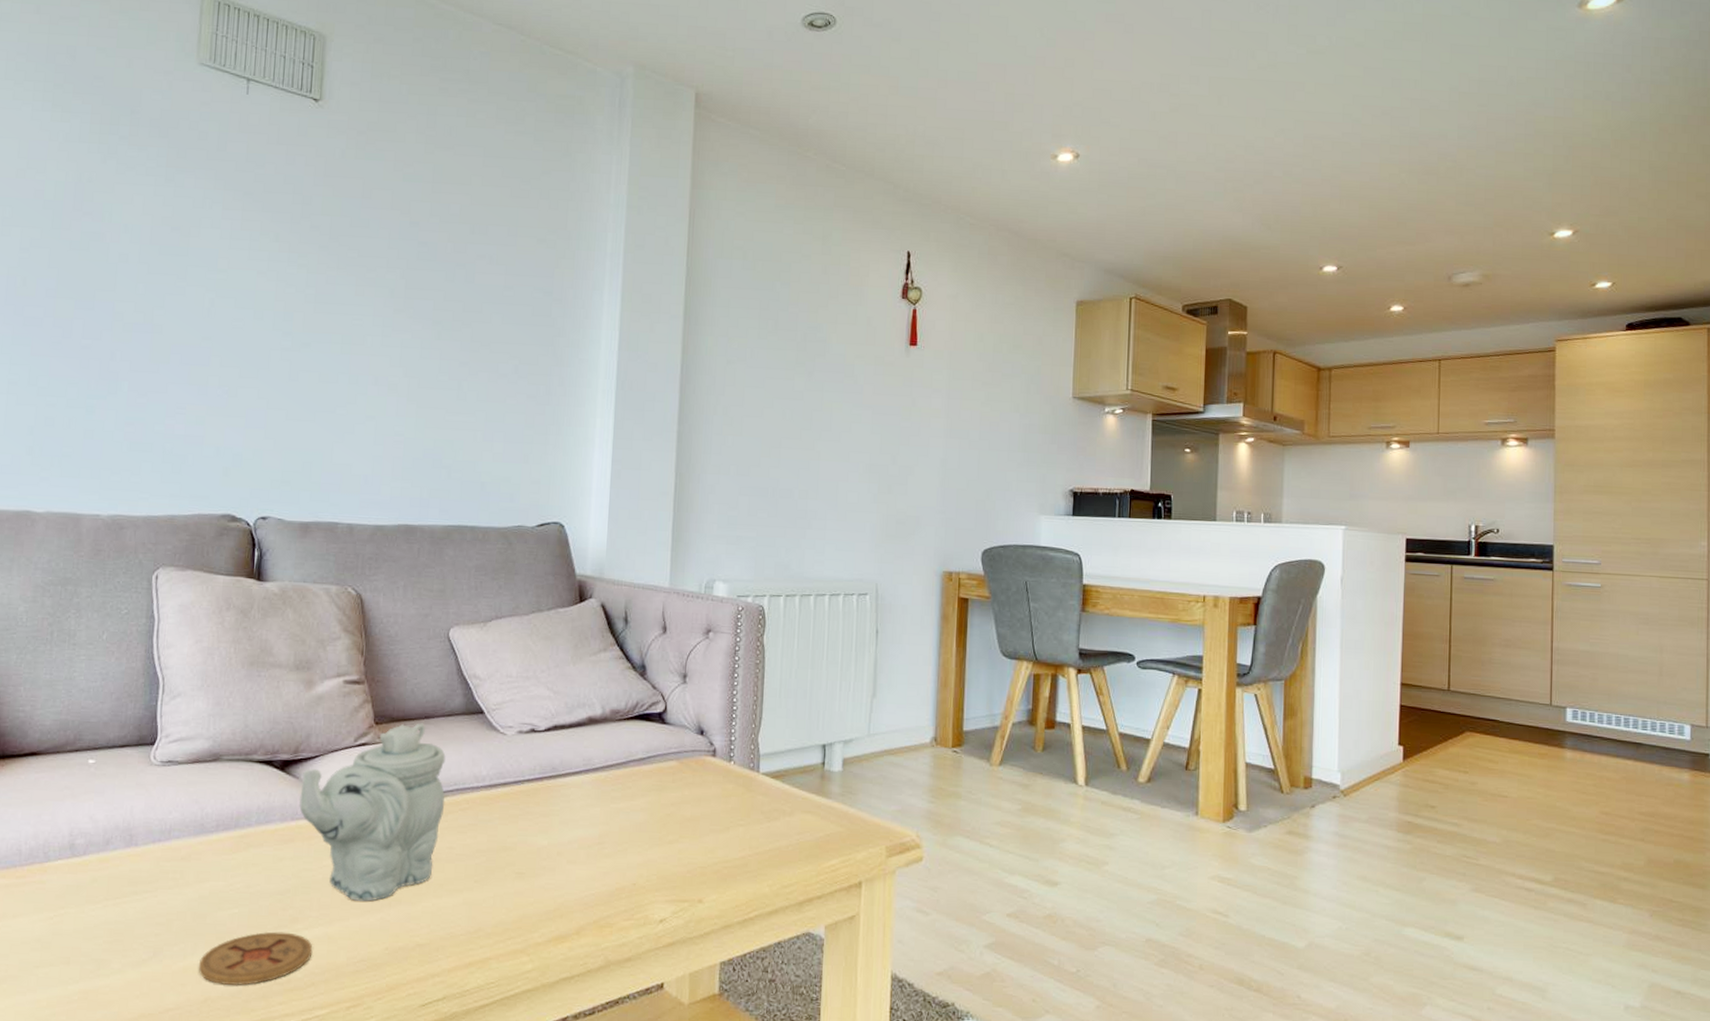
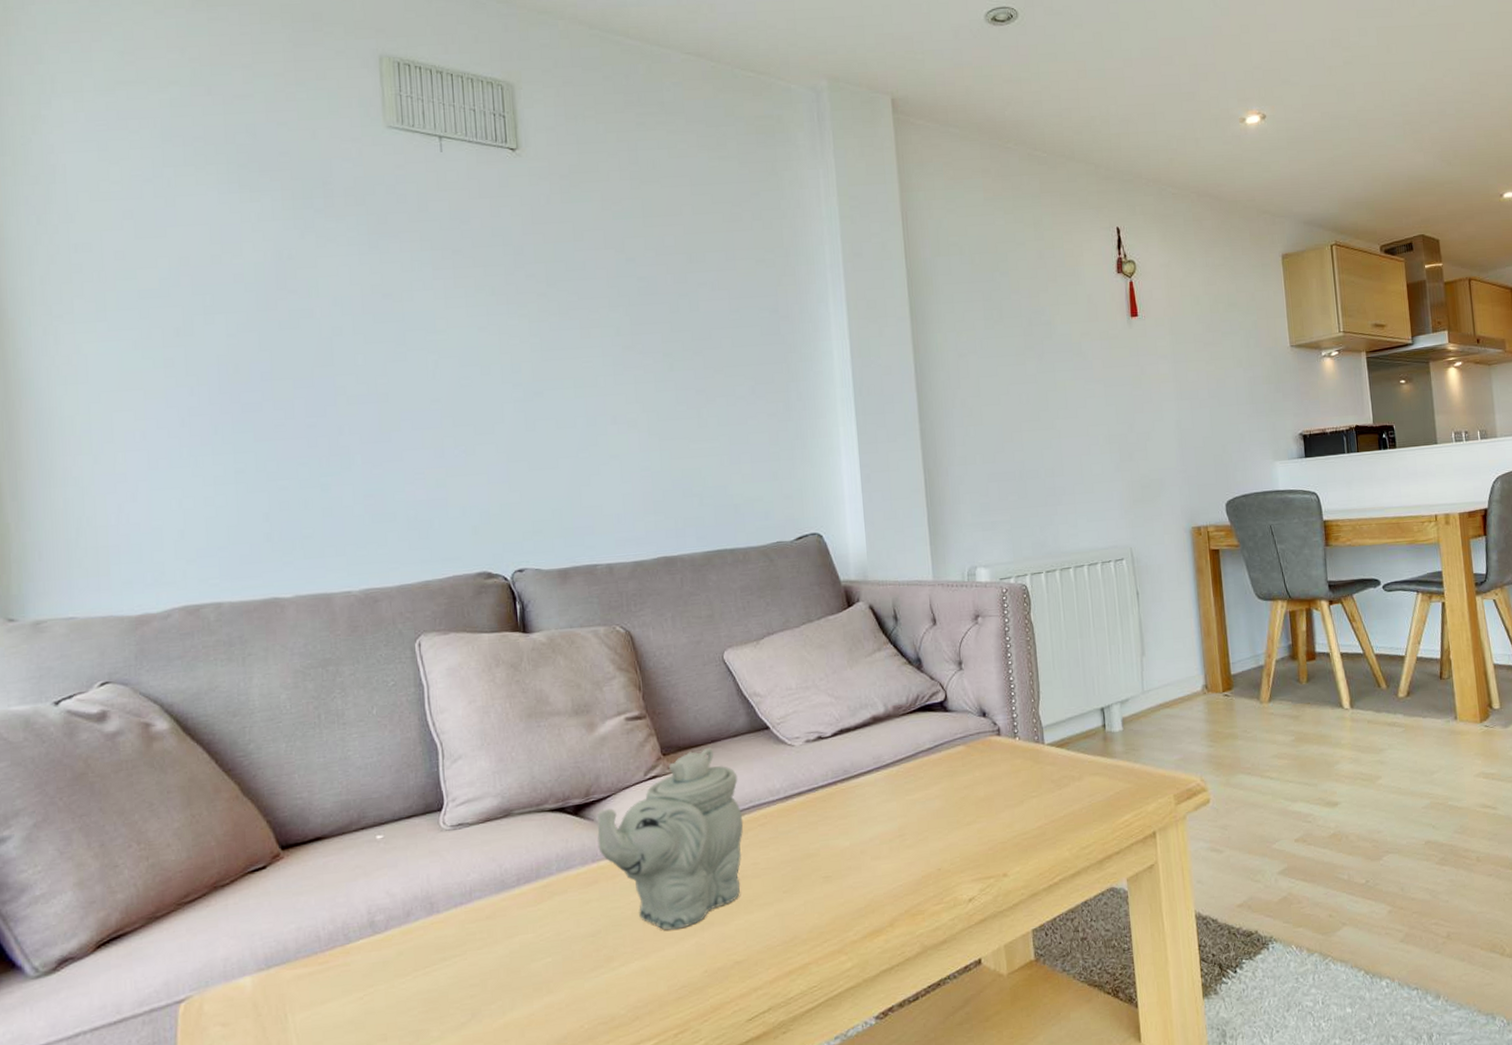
coaster: present [198,931,313,985] -> none [519,971,633,1034]

